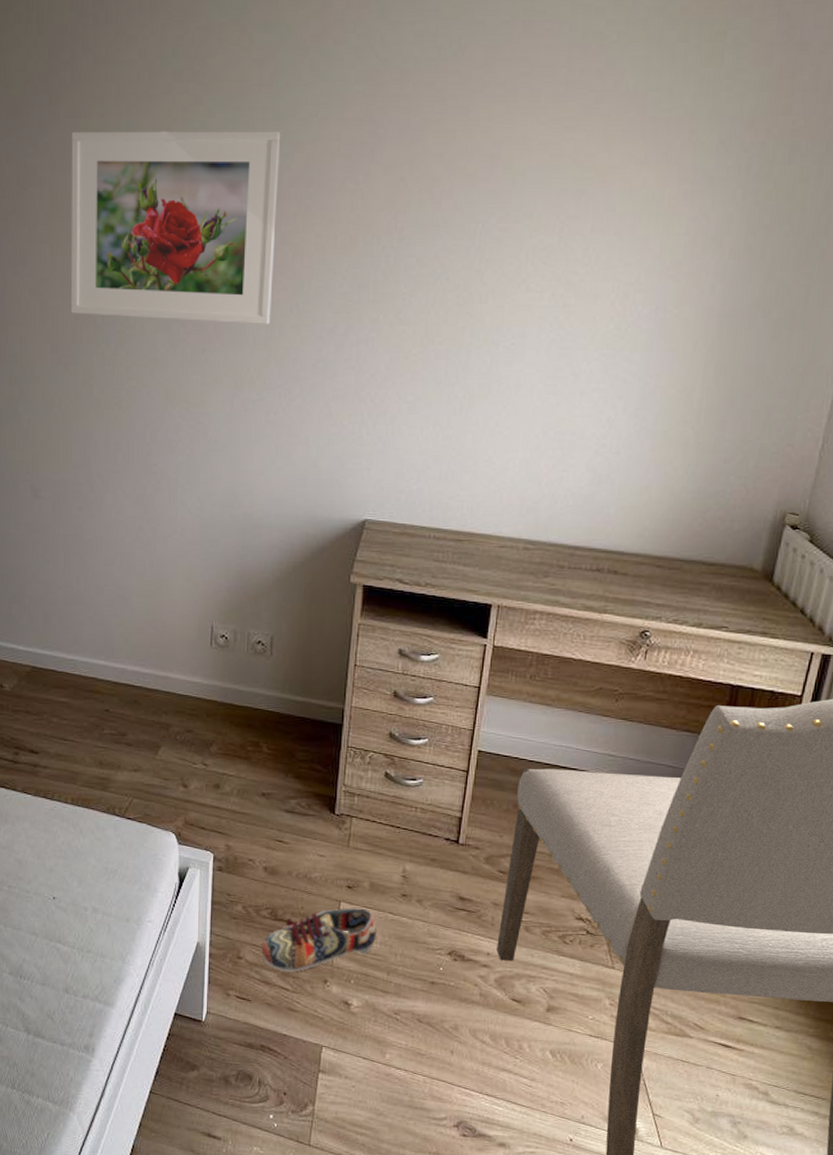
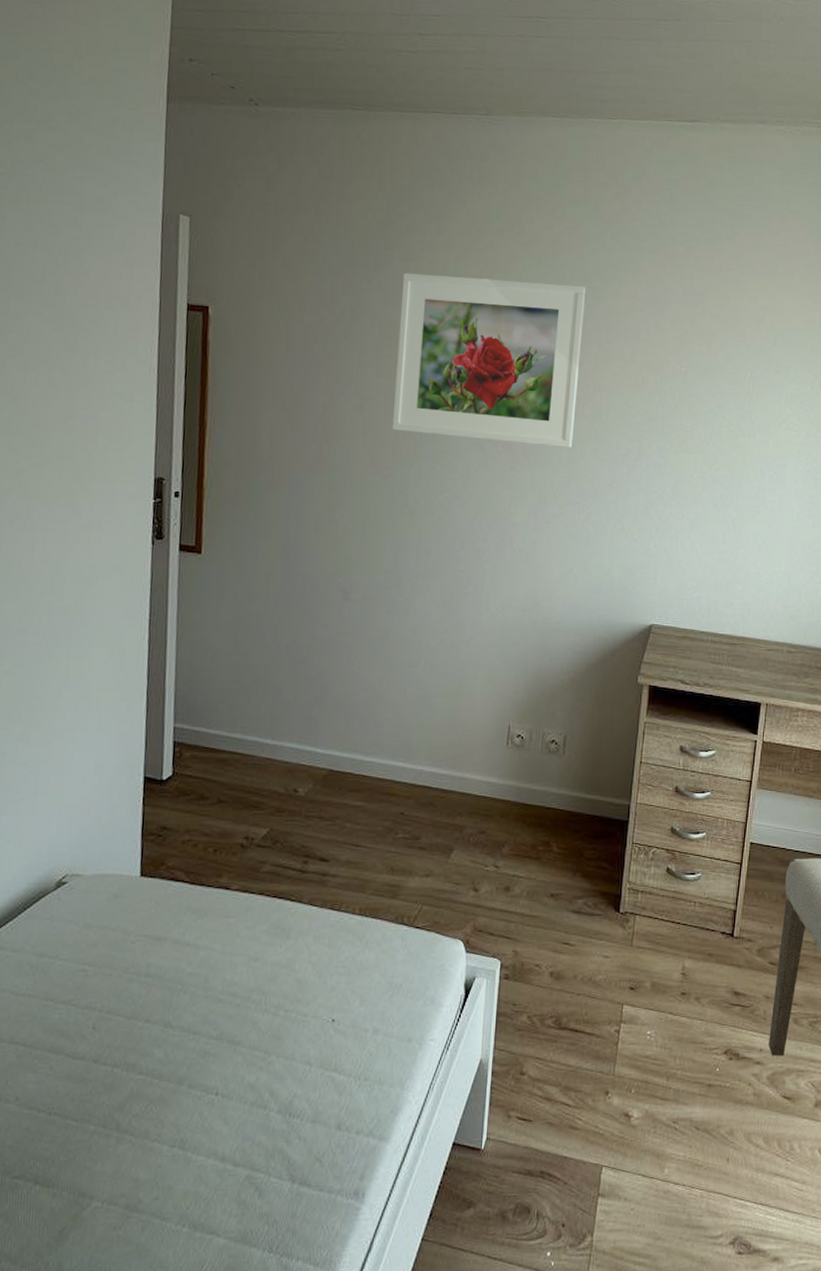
shoe: present [261,908,376,972] -> none [545,1010,657,1085]

